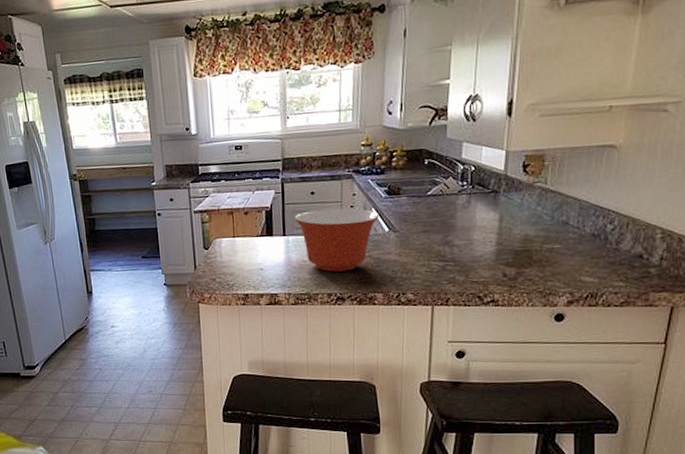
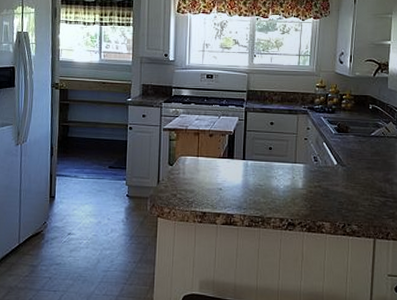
mixing bowl: present [294,208,379,272] -> none [254,139,329,198]

